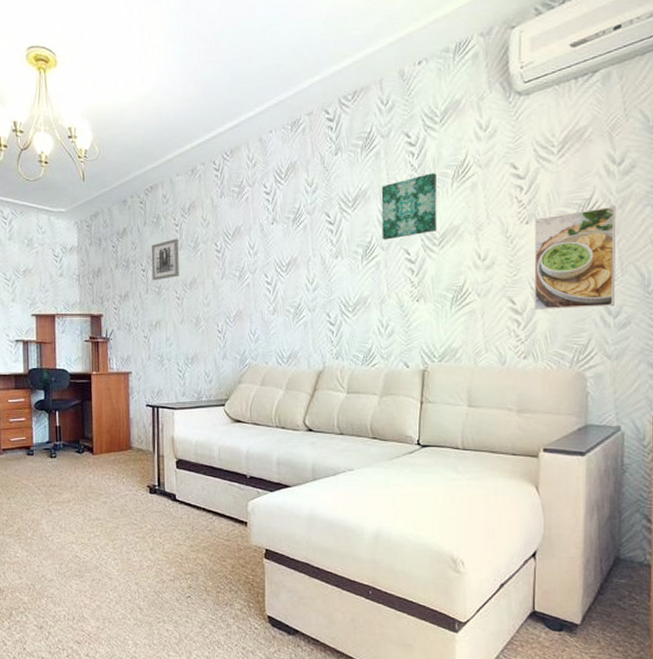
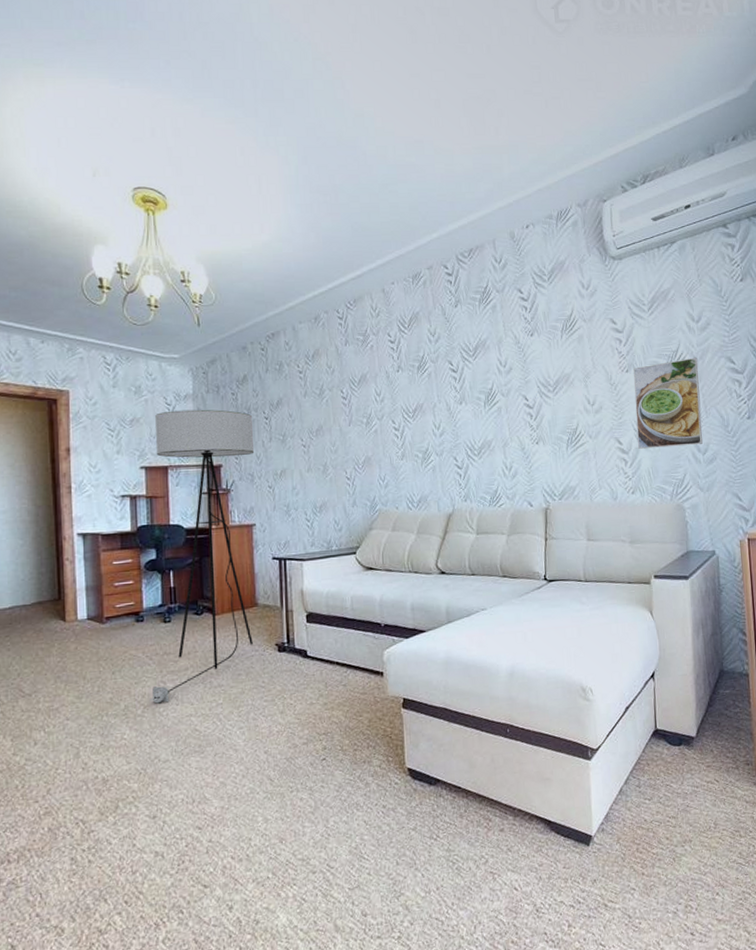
floor lamp: none [39,261,132,529] -> present [150,409,255,704]
wall art: present [151,238,179,281] -> none [274,385,305,429]
wall art: present [381,173,437,240] -> none [499,326,551,387]

